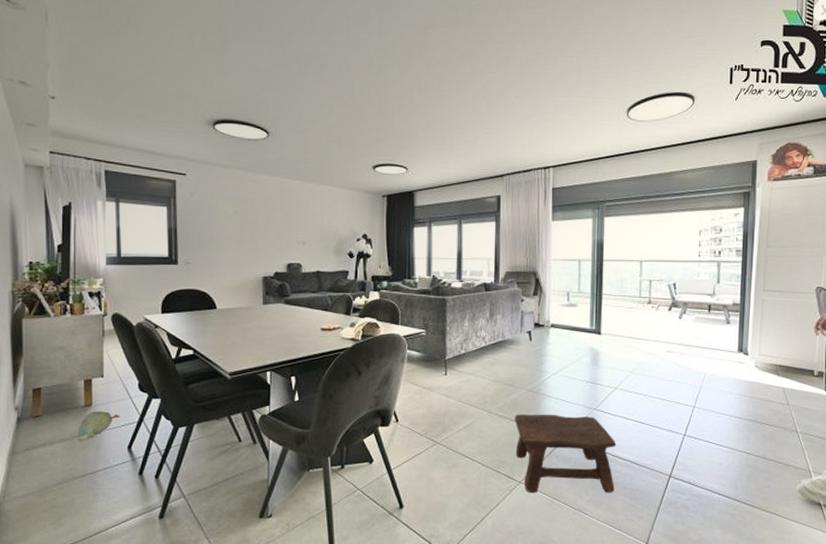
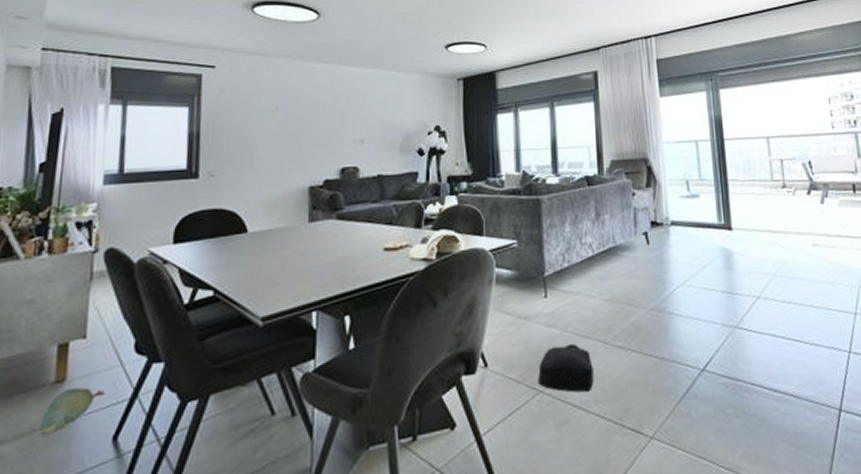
backpack: none [436,410,479,447] -> present [538,343,594,393]
stool: present [515,414,616,494] -> none [637,337,774,452]

